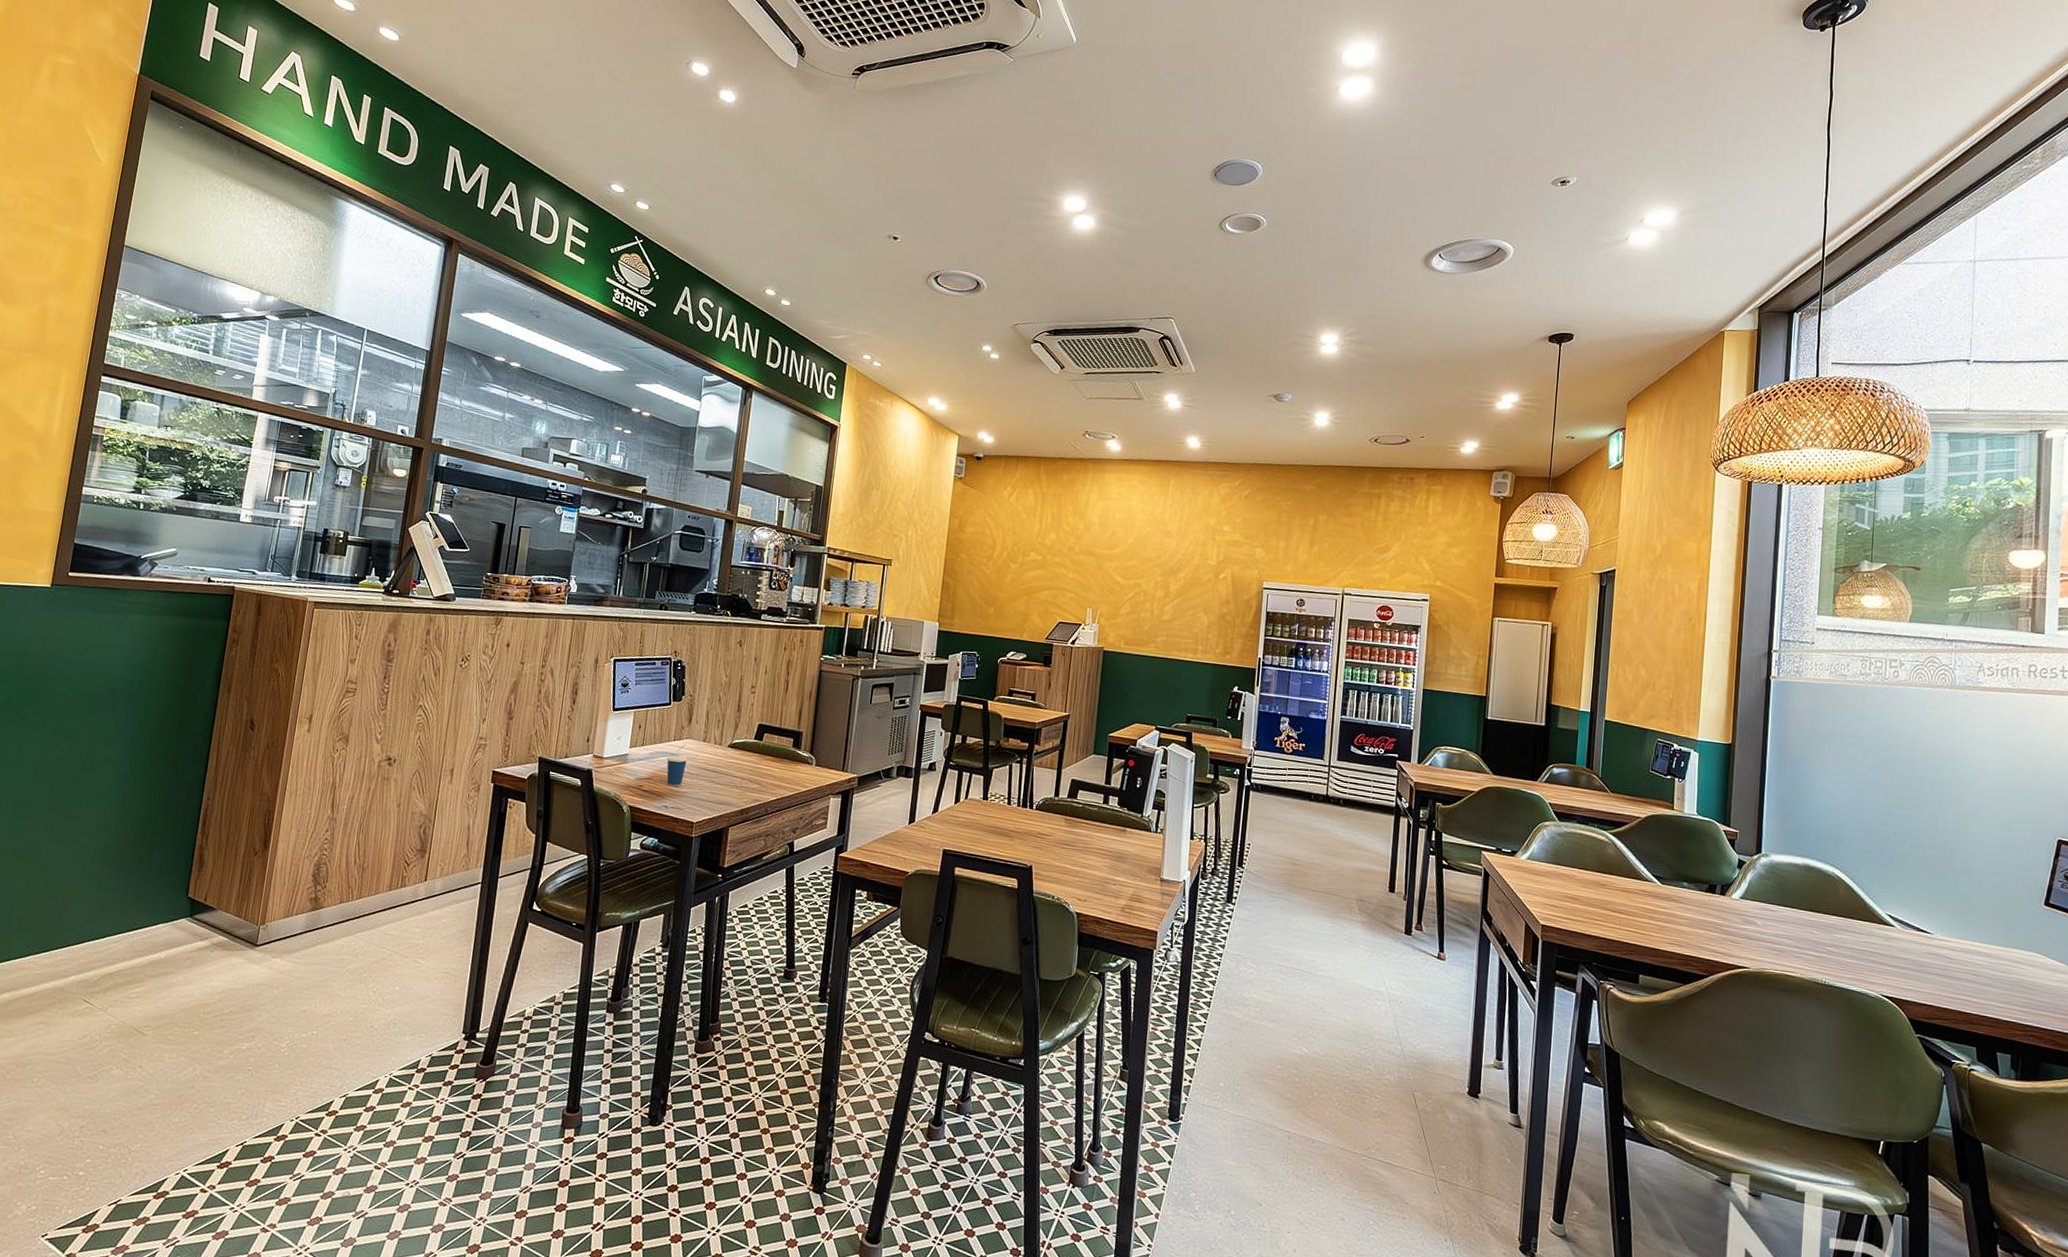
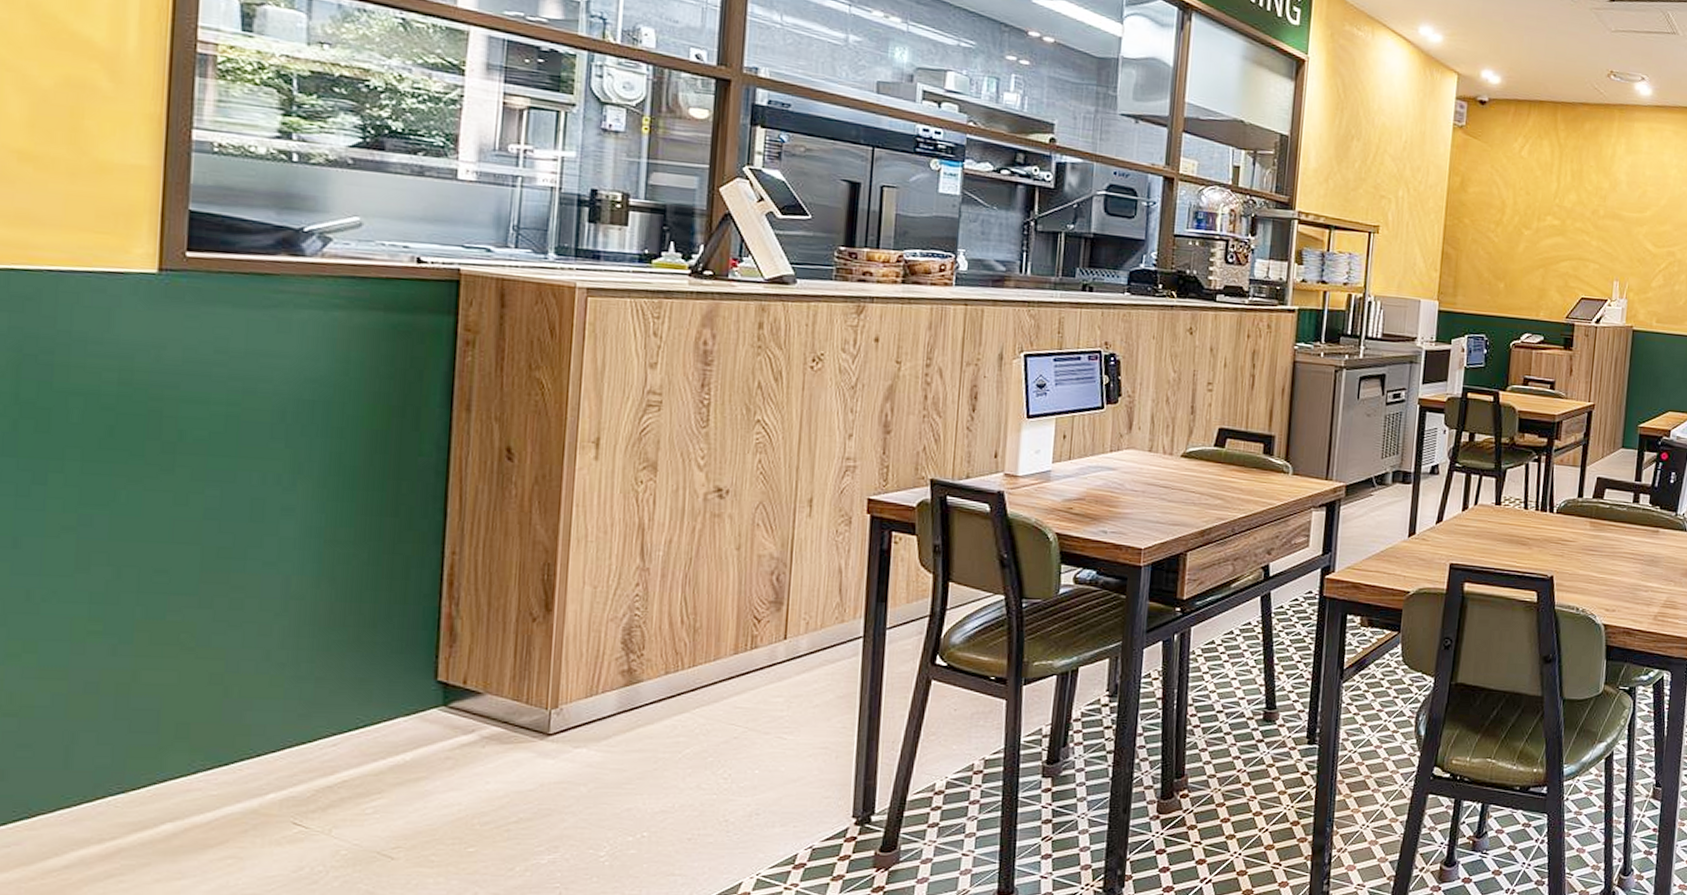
cup: present [666,744,688,787] -> none [1101,456,1131,508]

